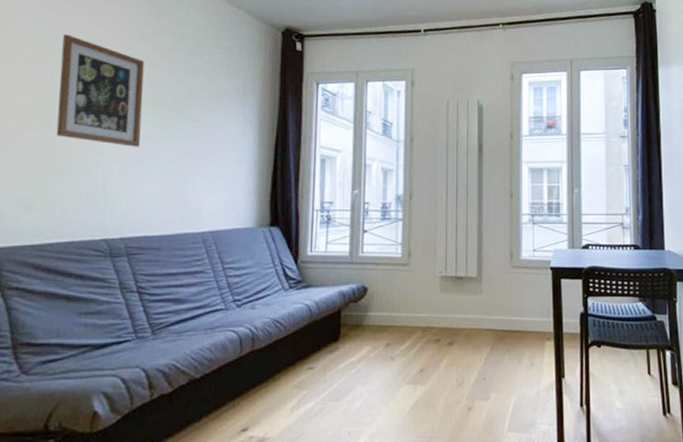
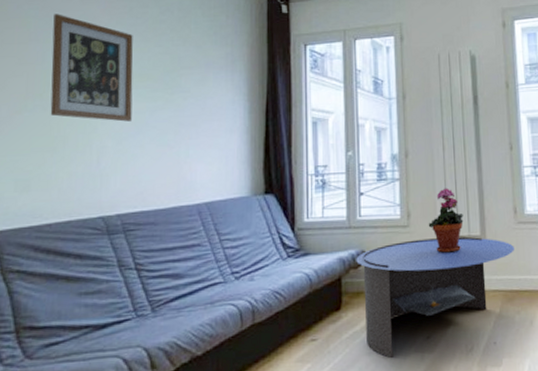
coffee table: none [356,277,508,388] -> present [356,237,514,358]
potted plant: none [427,230,462,293] -> present [428,188,464,254]

